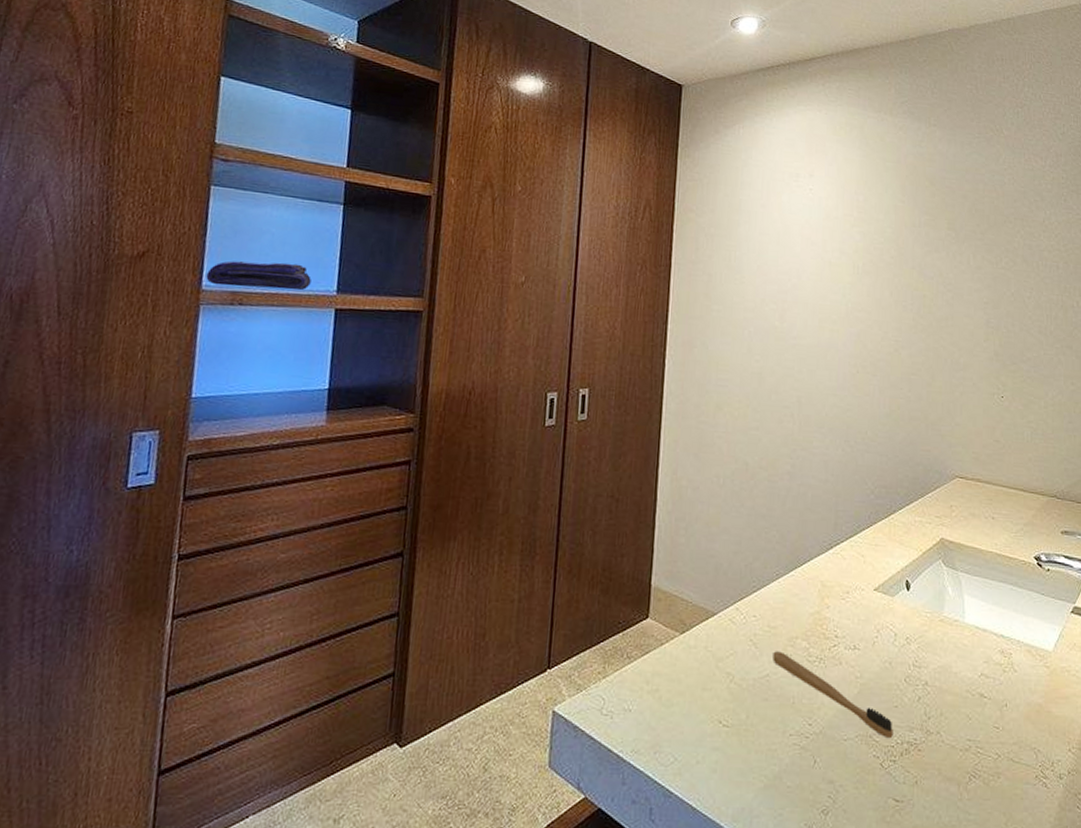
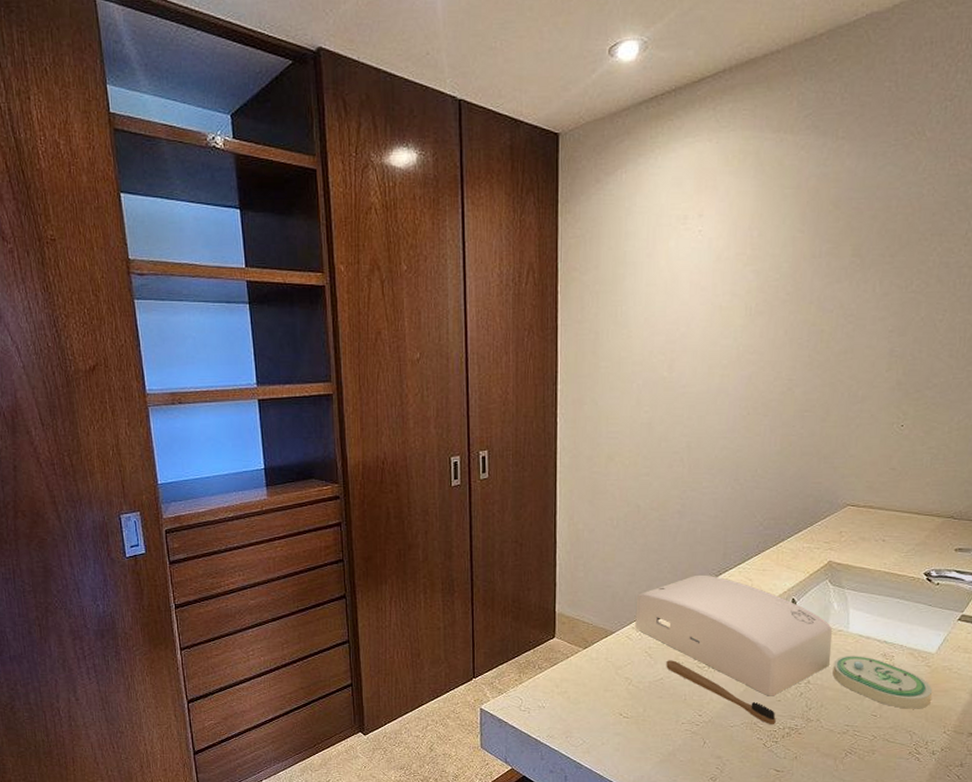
towel: present [206,261,311,291] -> none [147,363,234,388]
tissue dispenser: none [739,546,949,701] -> present [635,574,833,696]
soap dish: none [951,651,1054,720] -> present [832,656,933,709]

